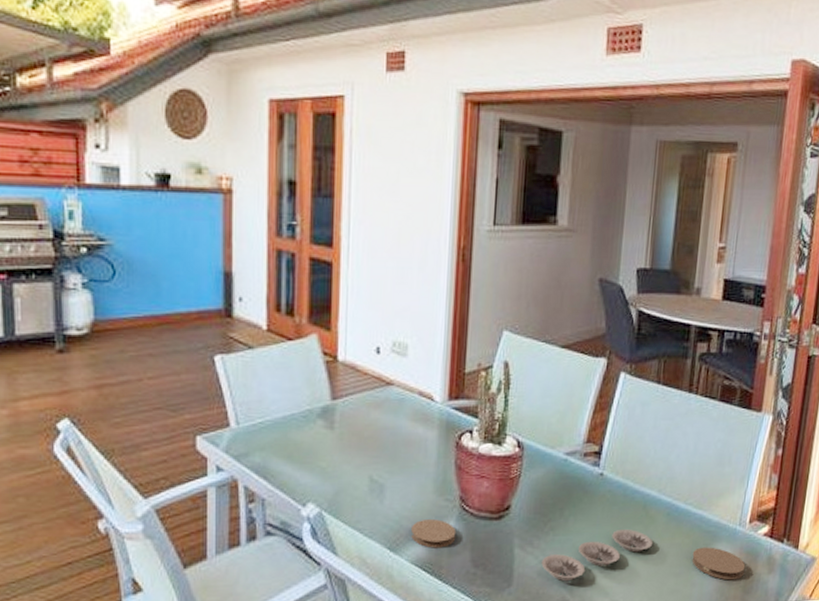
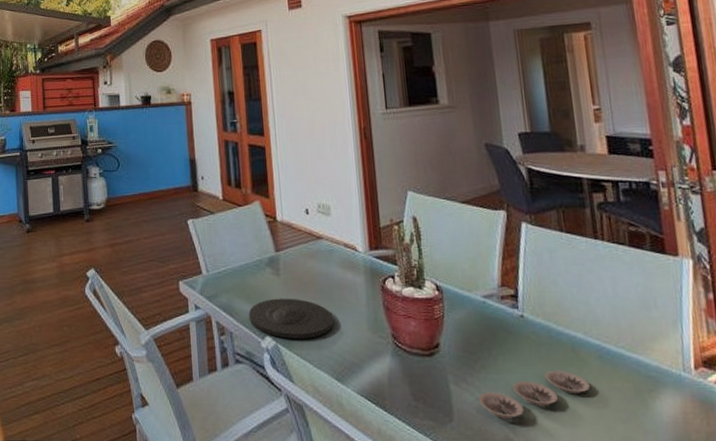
plate: none [288,456,395,505] -> present [248,298,334,339]
coaster: present [411,519,456,548] -> none [353,354,394,381]
coaster: present [692,547,746,580] -> none [636,392,704,430]

